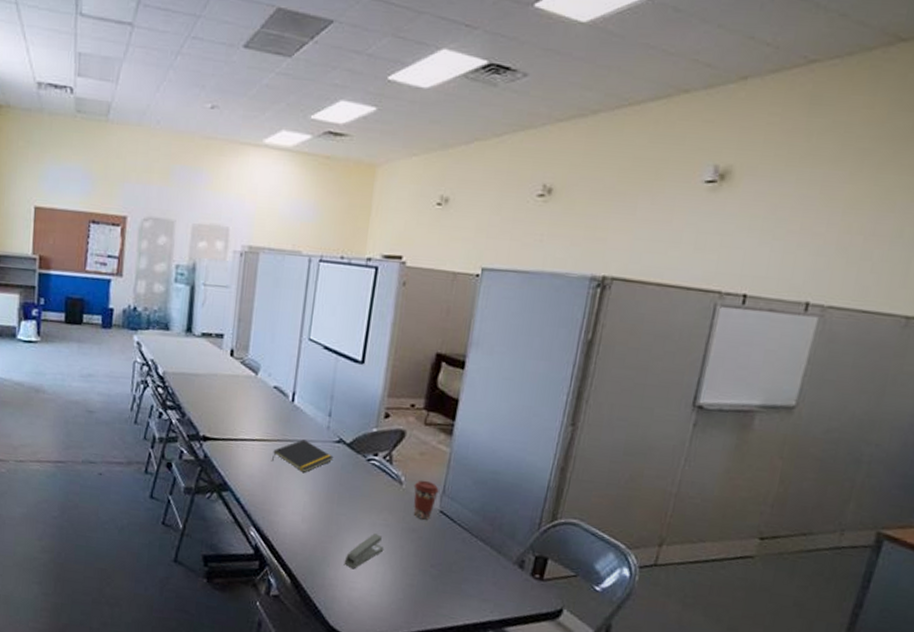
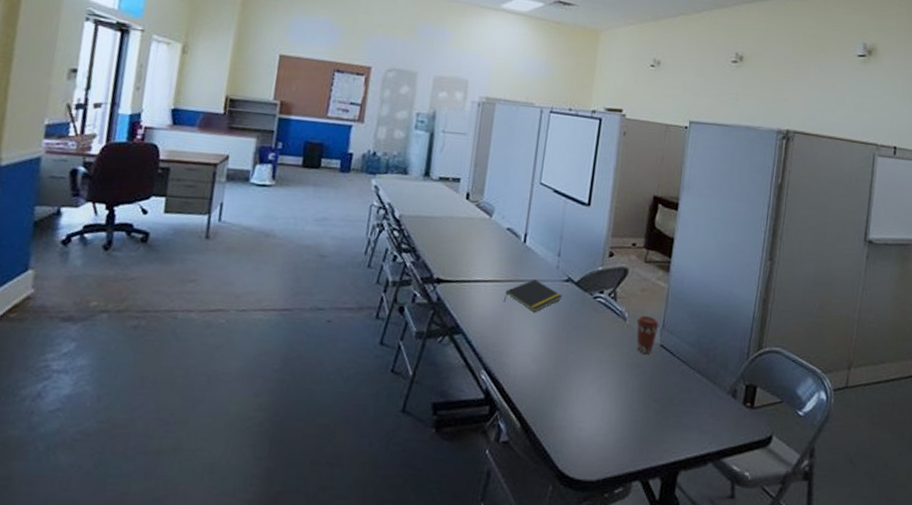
stapler: present [344,533,385,569] -> none [572,371,611,409]

